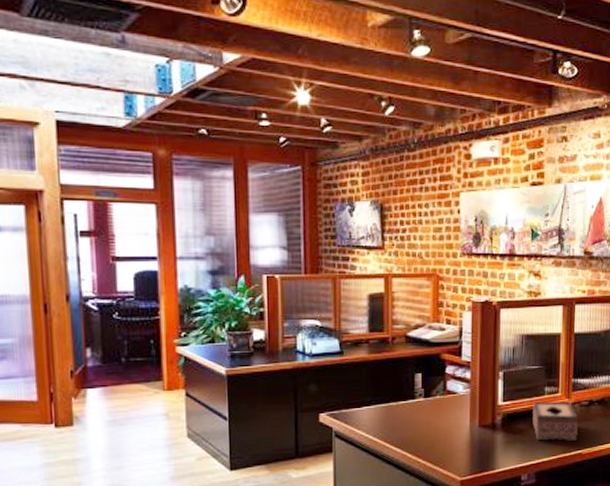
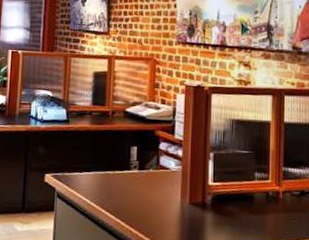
tissue box: present [533,401,578,441] -> none [243,185,289,231]

